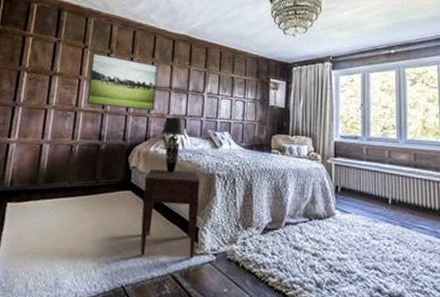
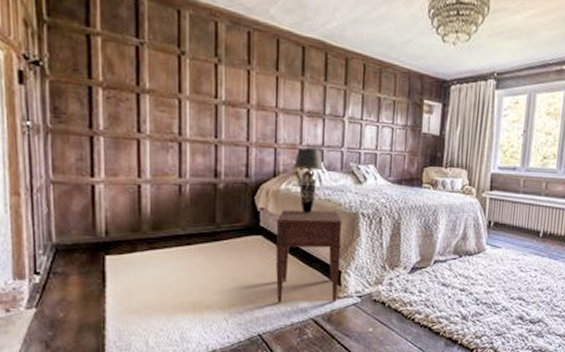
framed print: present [87,53,158,111] -> none [192,62,285,141]

